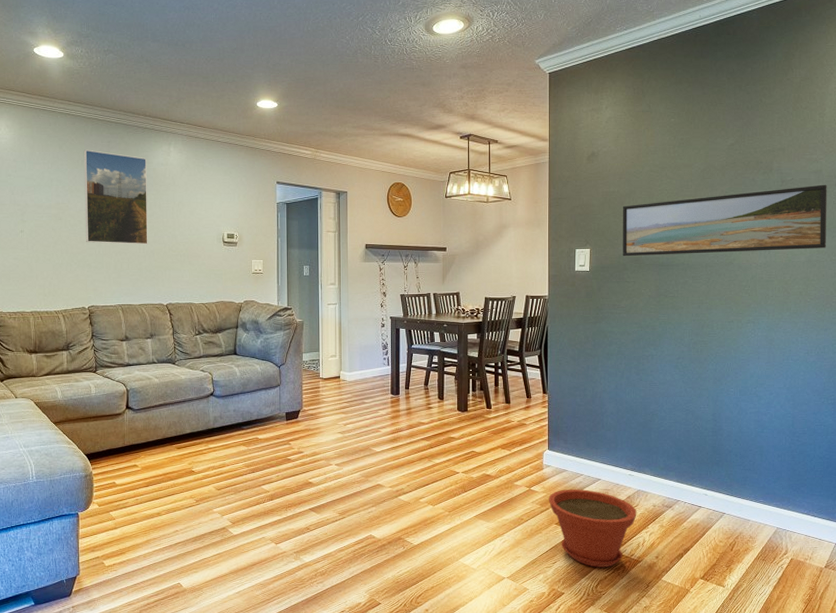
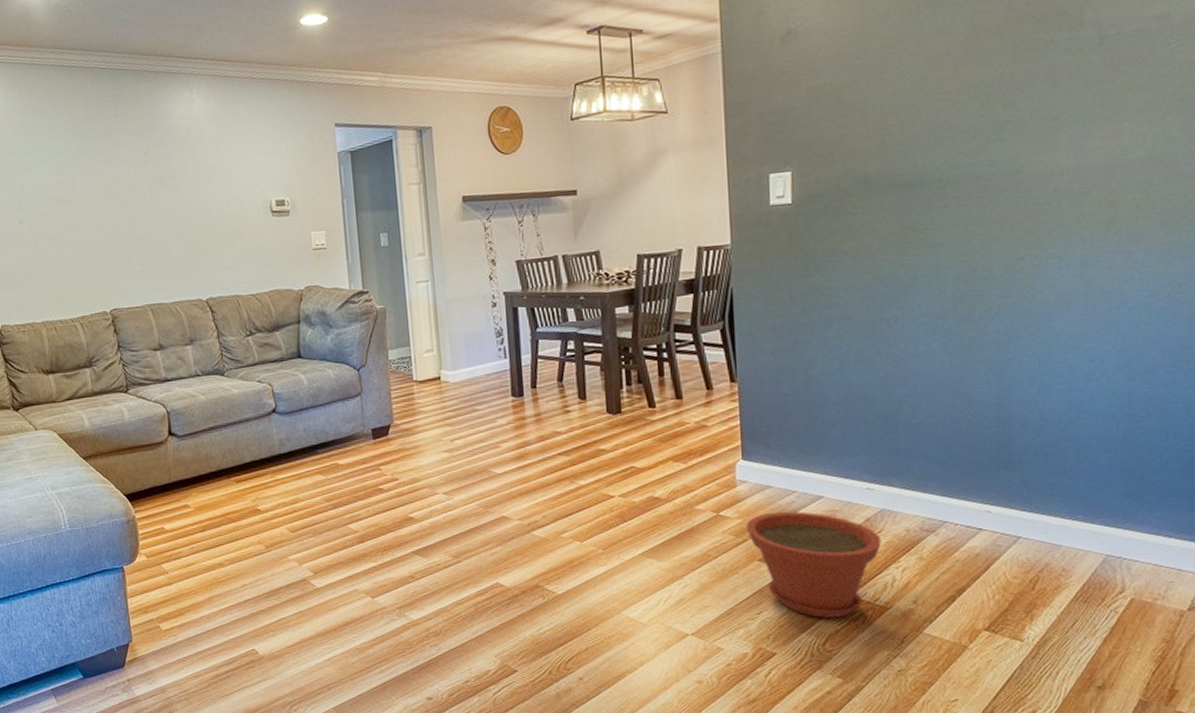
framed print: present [83,149,148,245] -> none [85,109,176,230]
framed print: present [622,184,827,257] -> none [839,34,1181,178]

